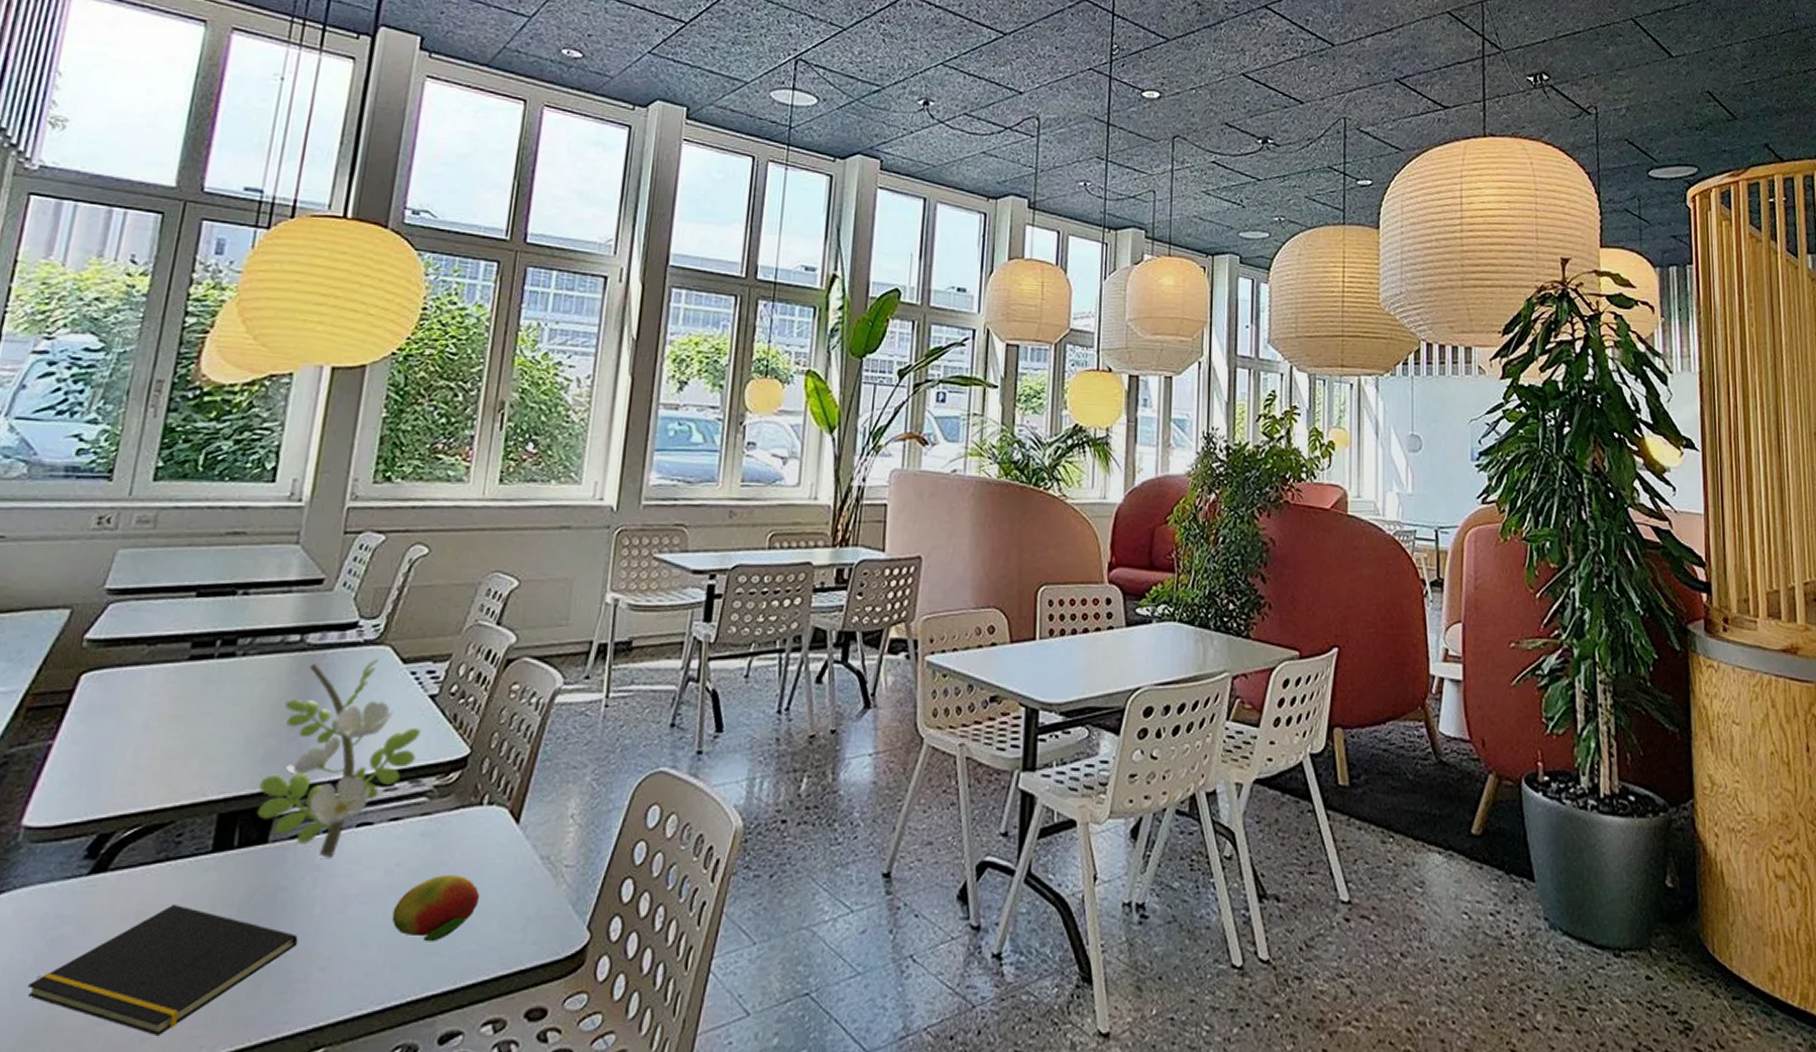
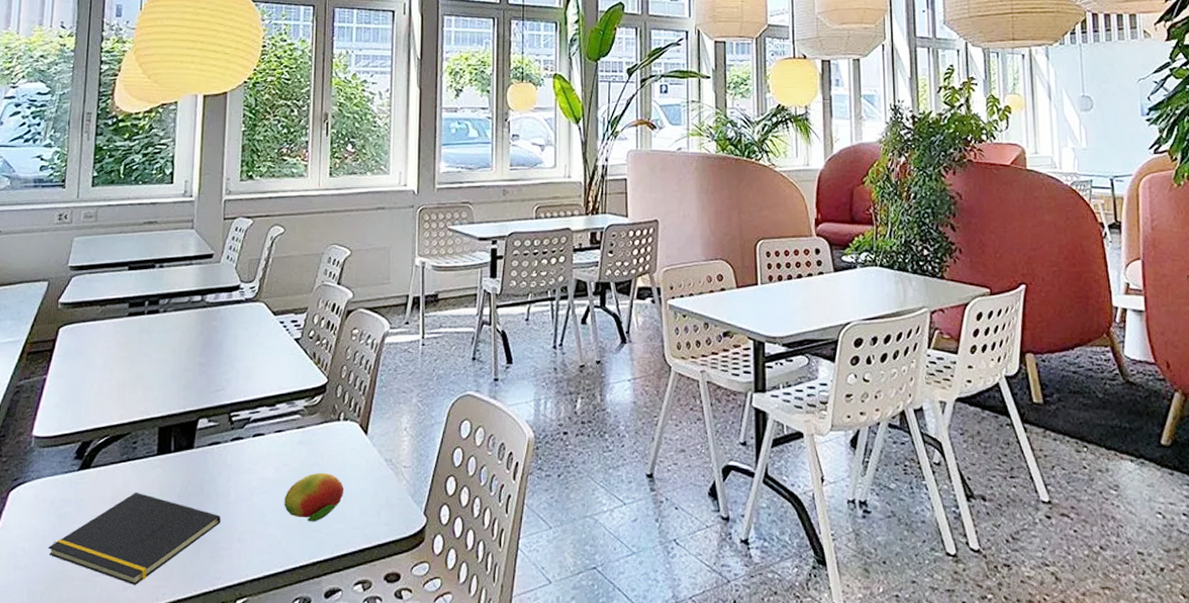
flower: present [257,658,421,858] -> none [184,312,291,459]

